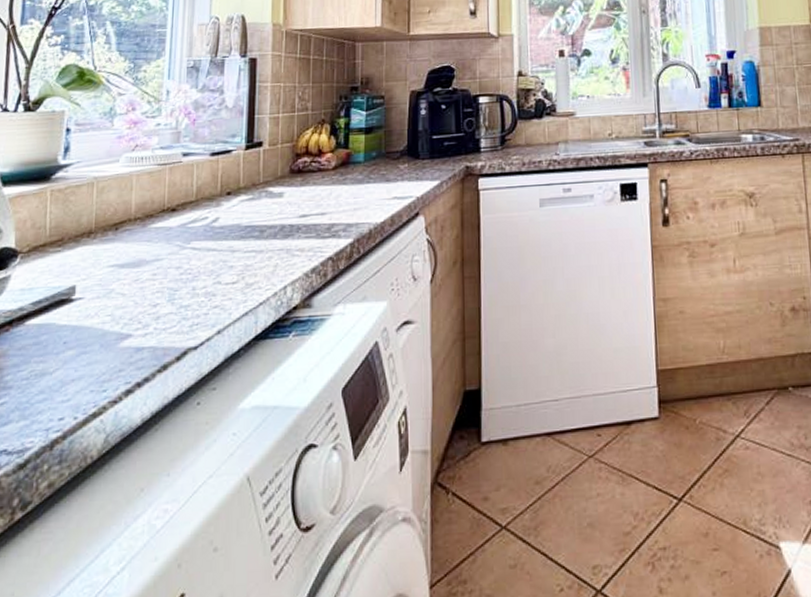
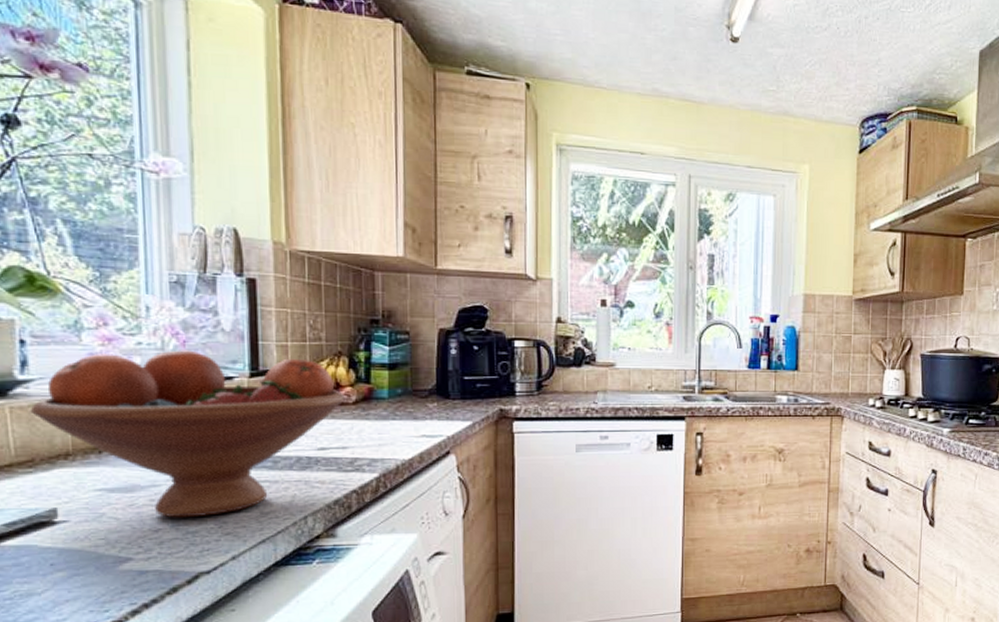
fruit bowl: none [66,127,326,292] -> present [30,350,345,518]

